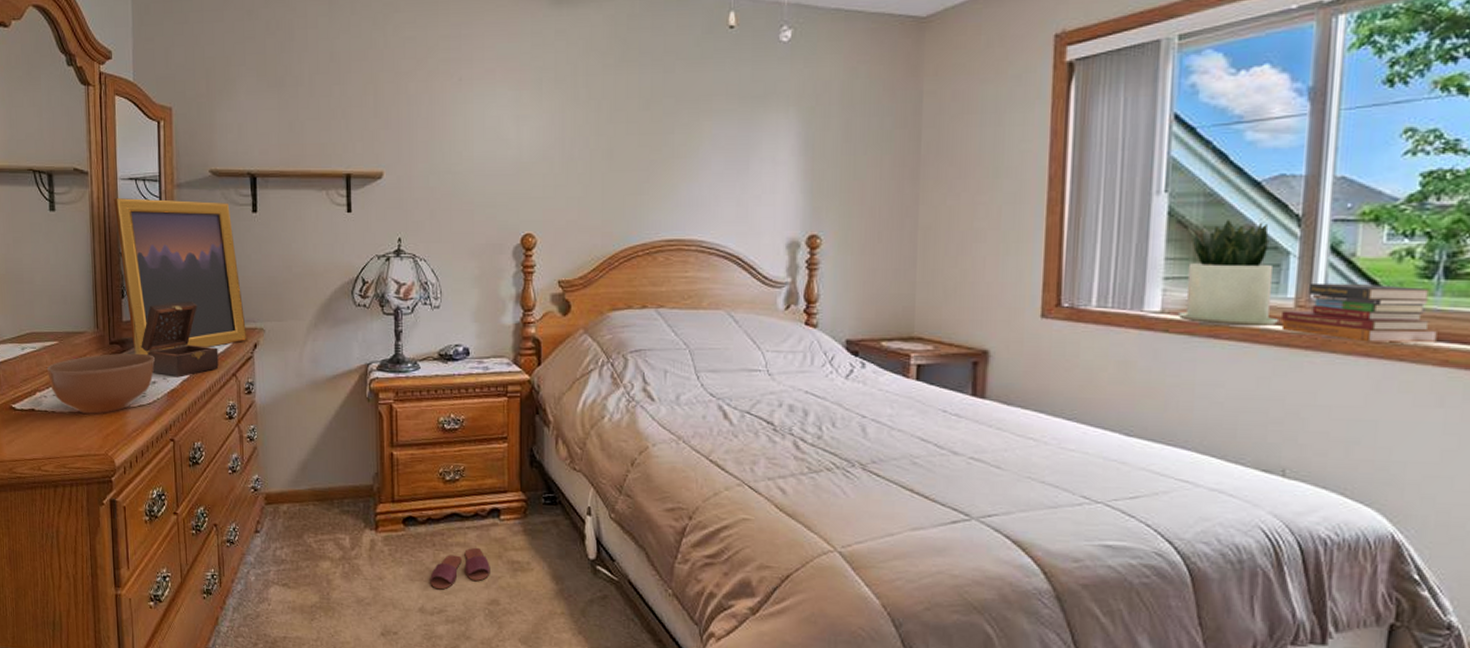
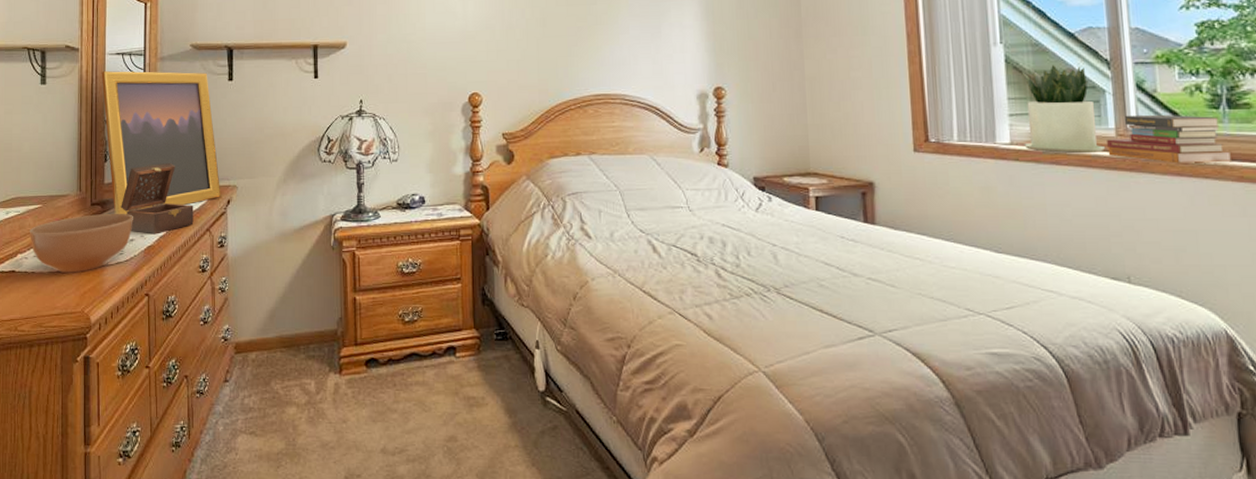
slippers: present [430,547,490,590] -> none [391,385,448,429]

